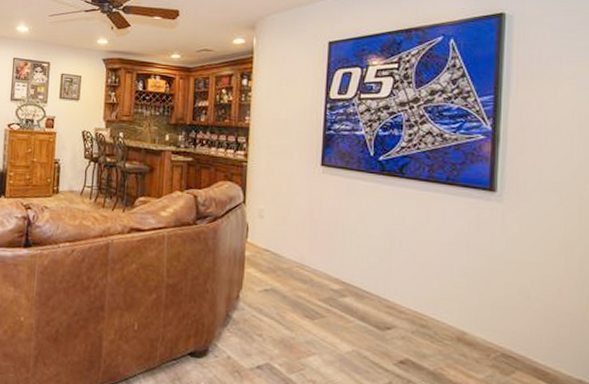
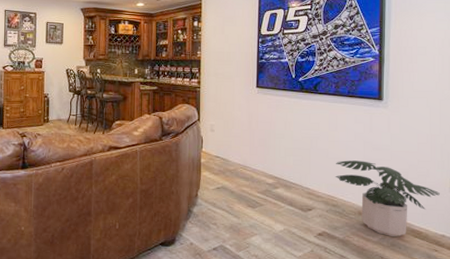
potted plant: none [425,267,577,376] -> present [335,160,440,237]

